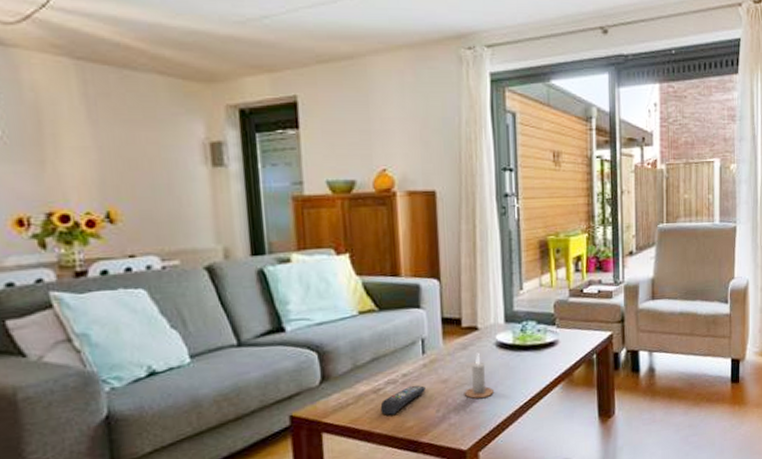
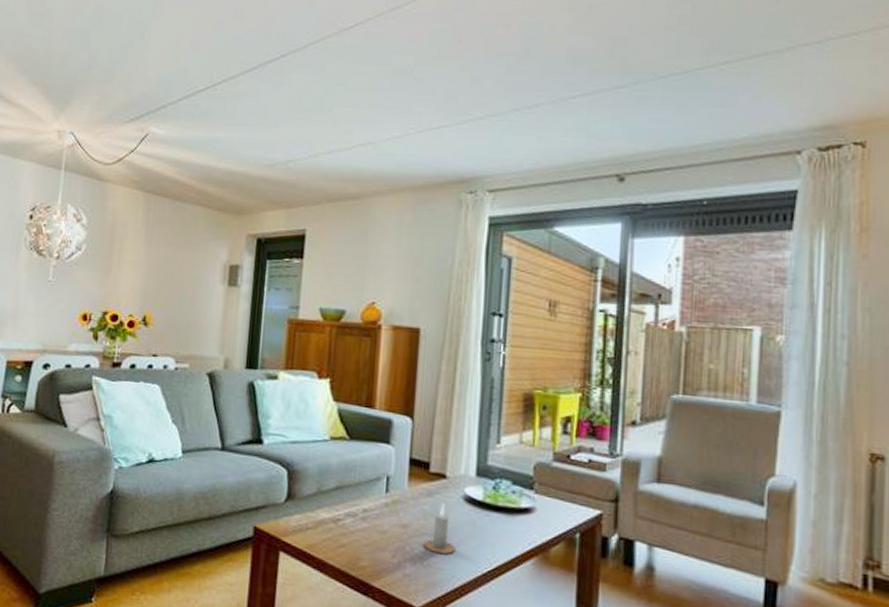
remote control: present [380,385,426,415] -> none [337,522,384,550]

